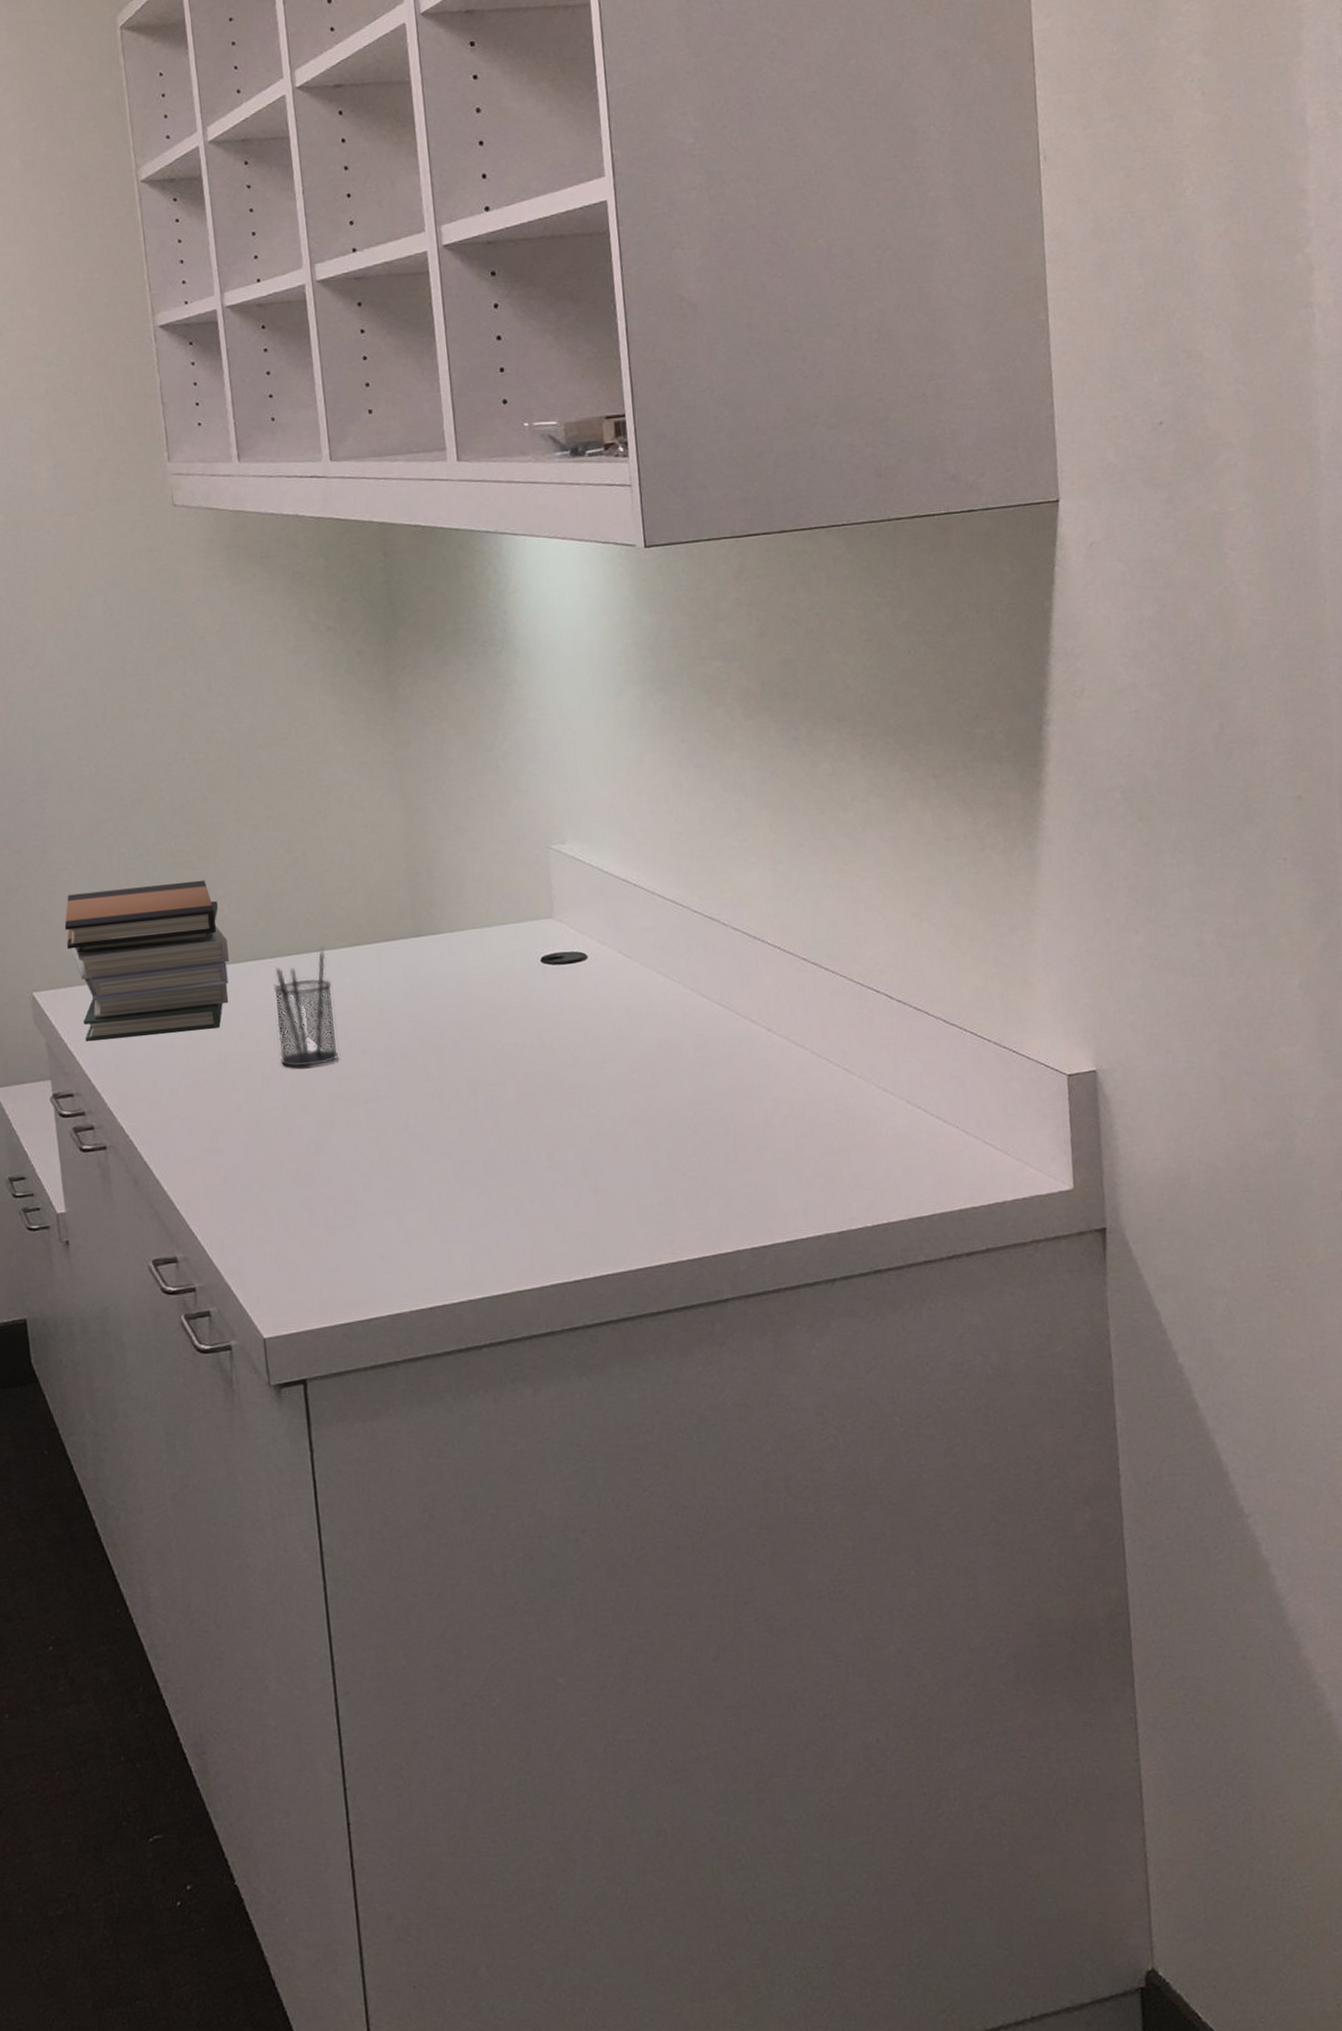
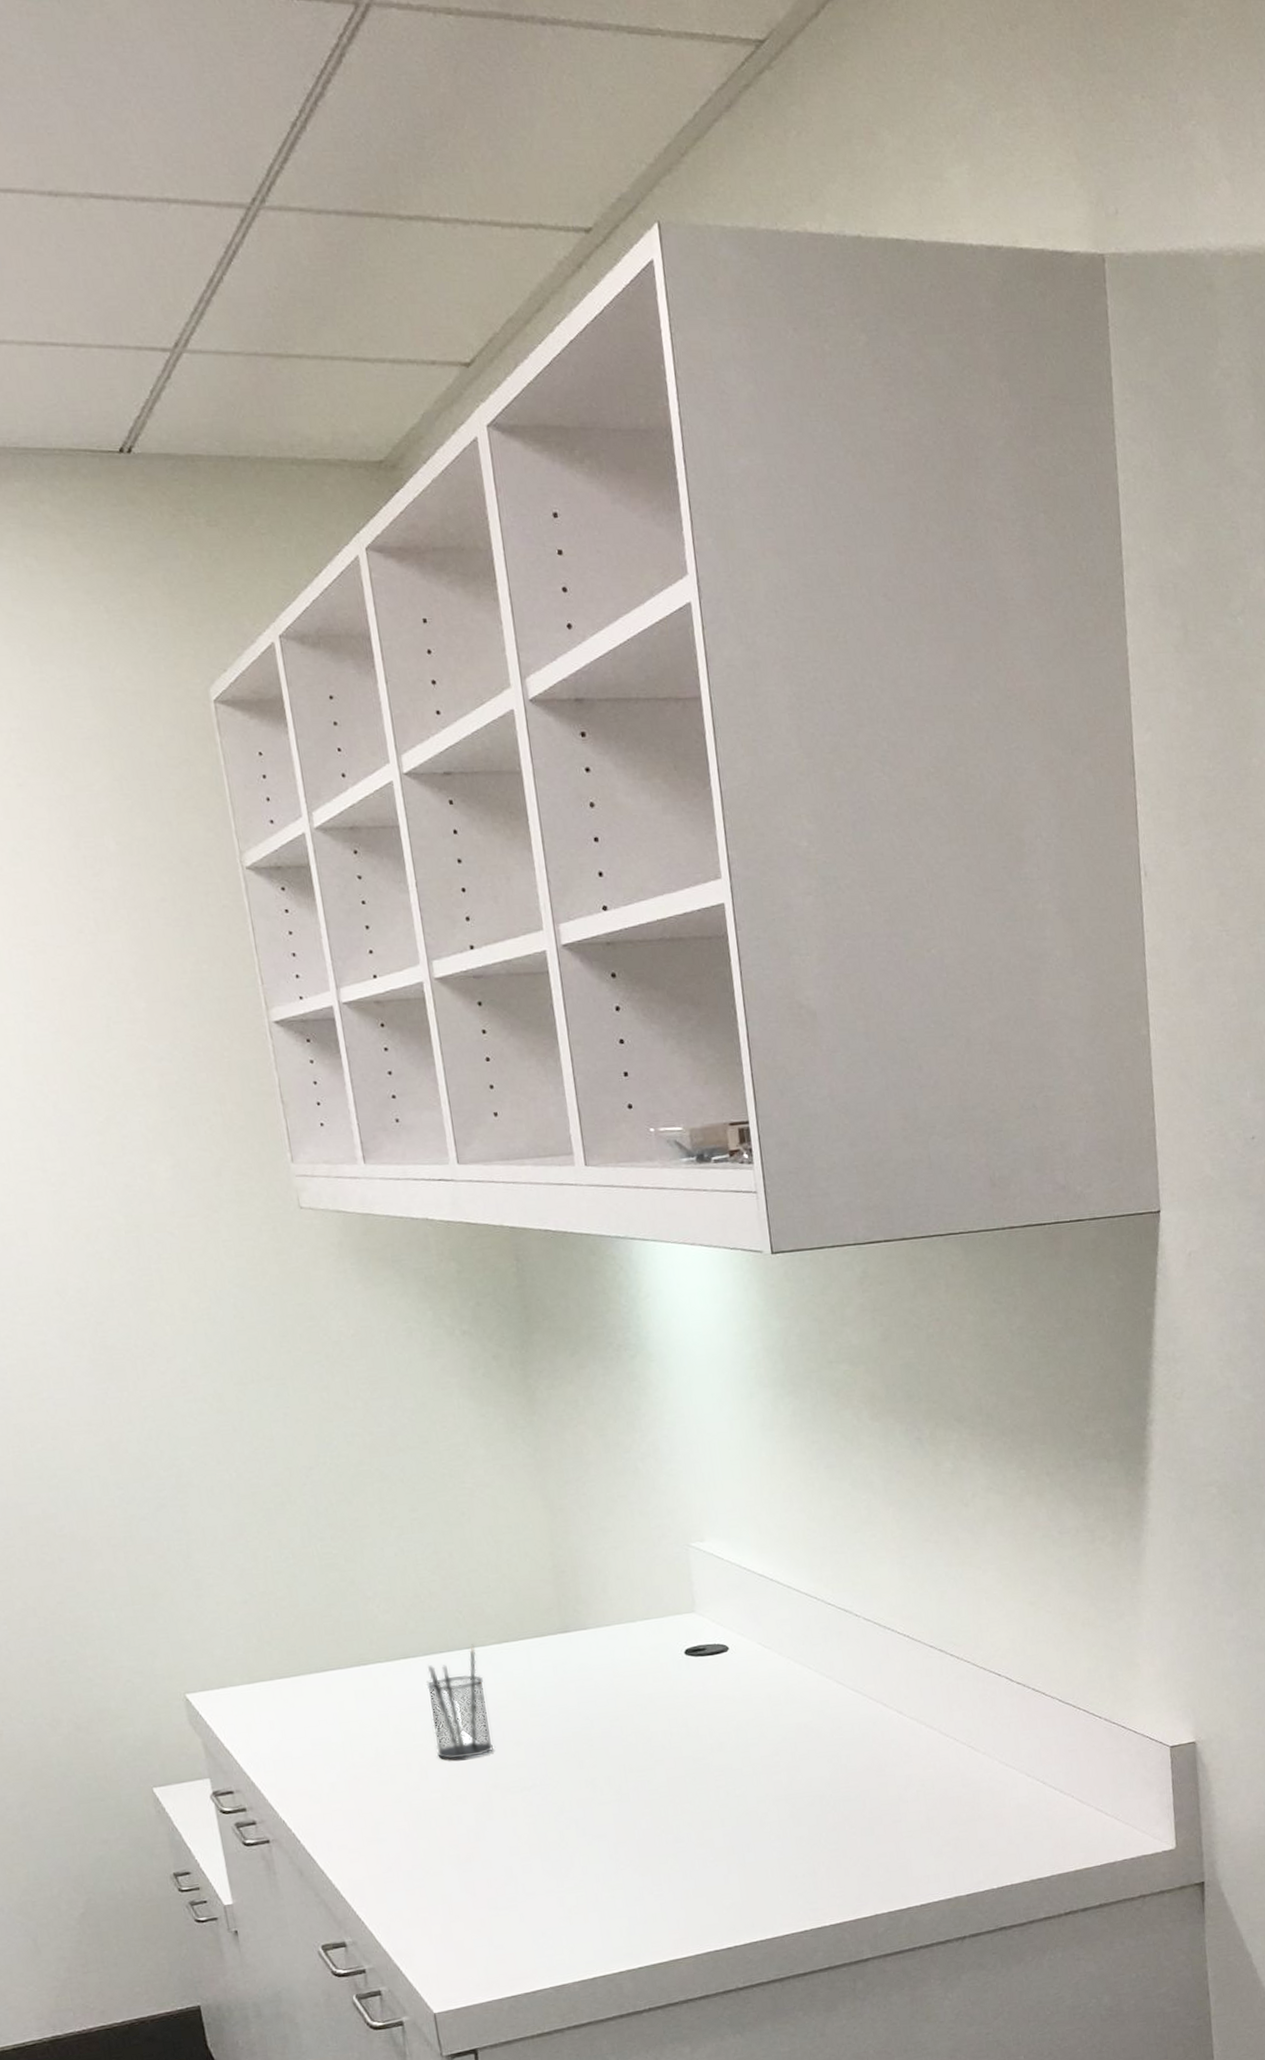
book stack: present [64,879,229,1042] -> none [213,1581,383,1741]

